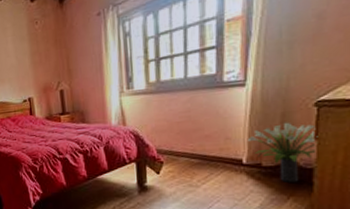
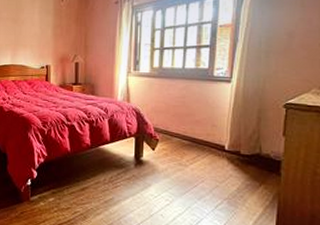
potted plant: present [247,122,318,182] -> none [229,117,286,171]

